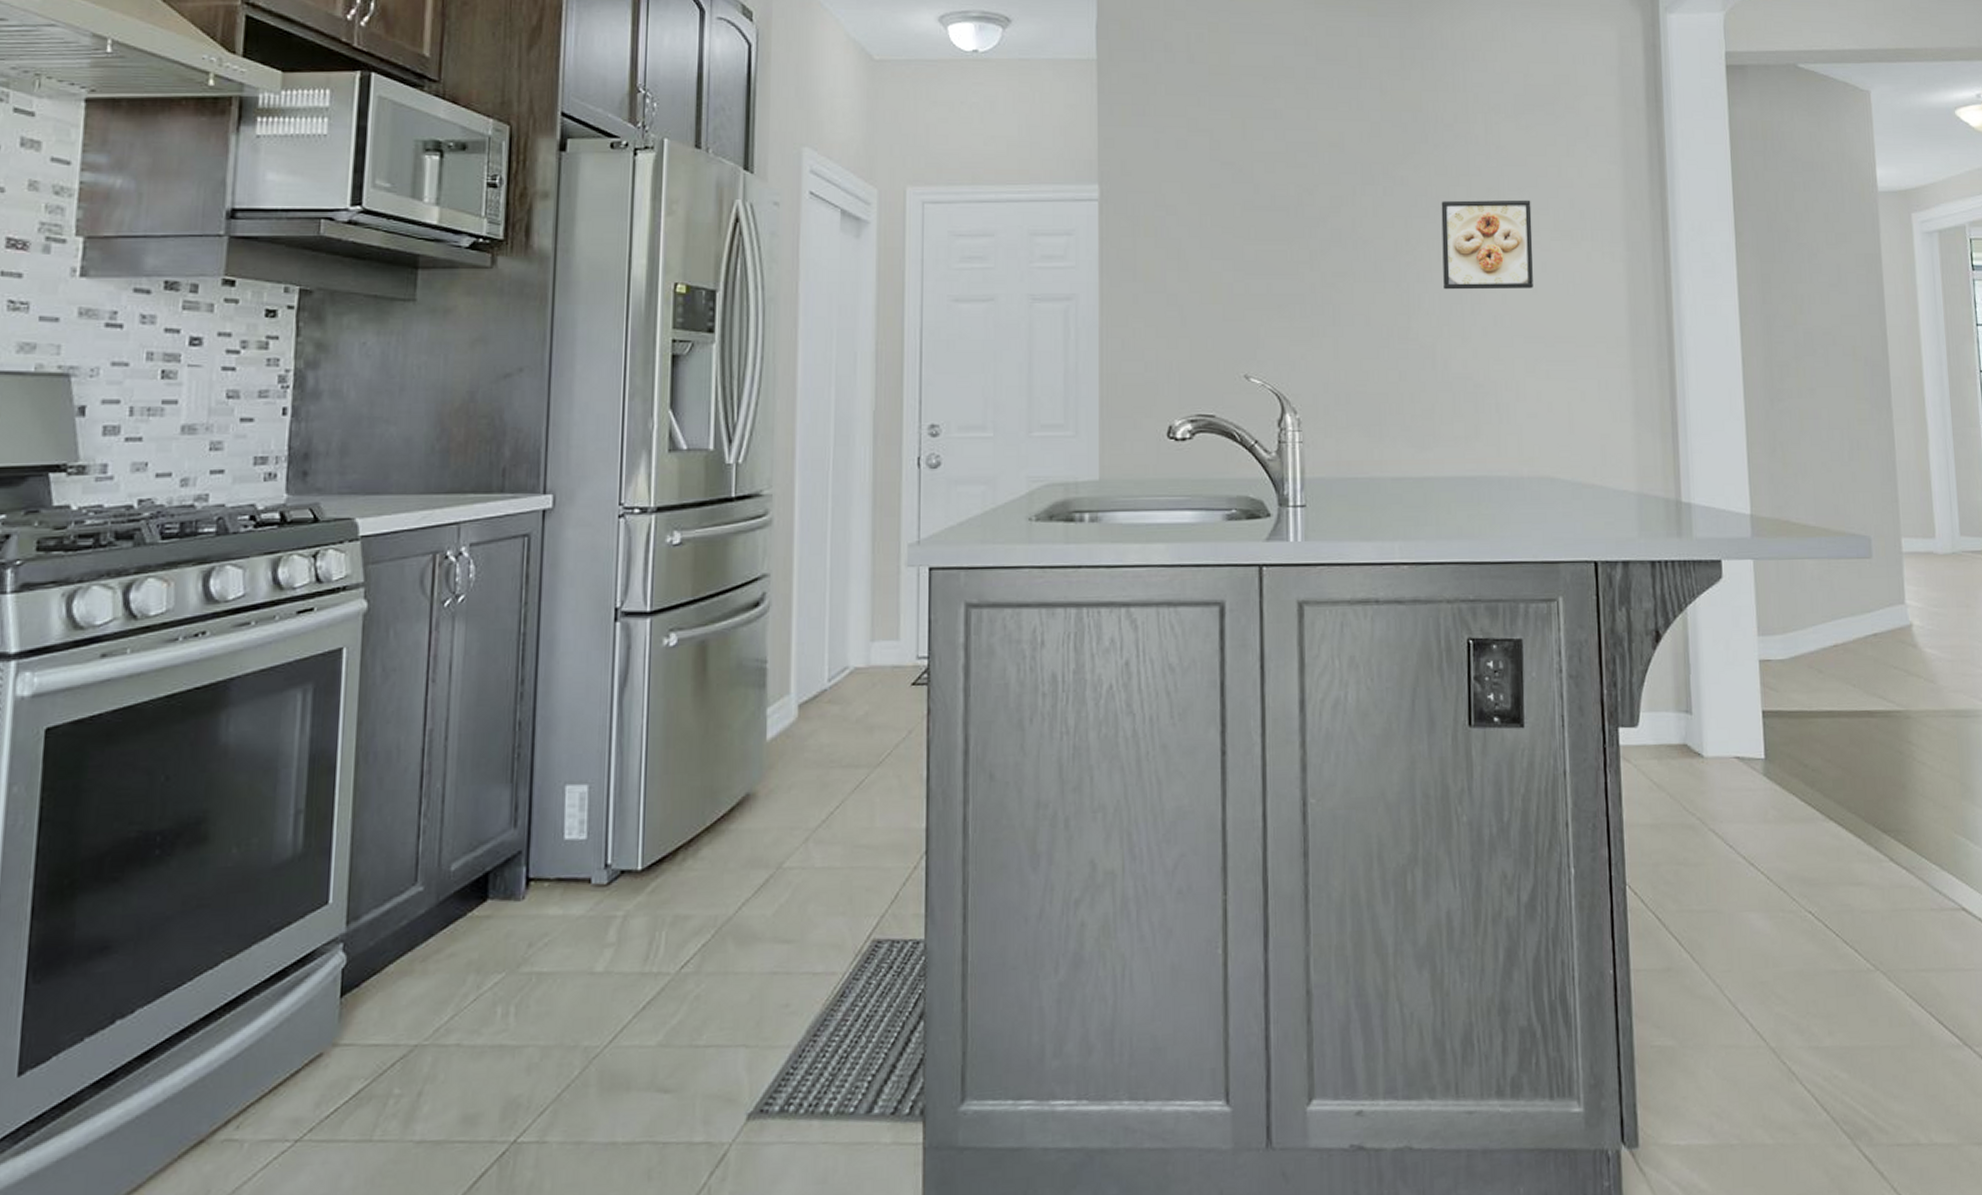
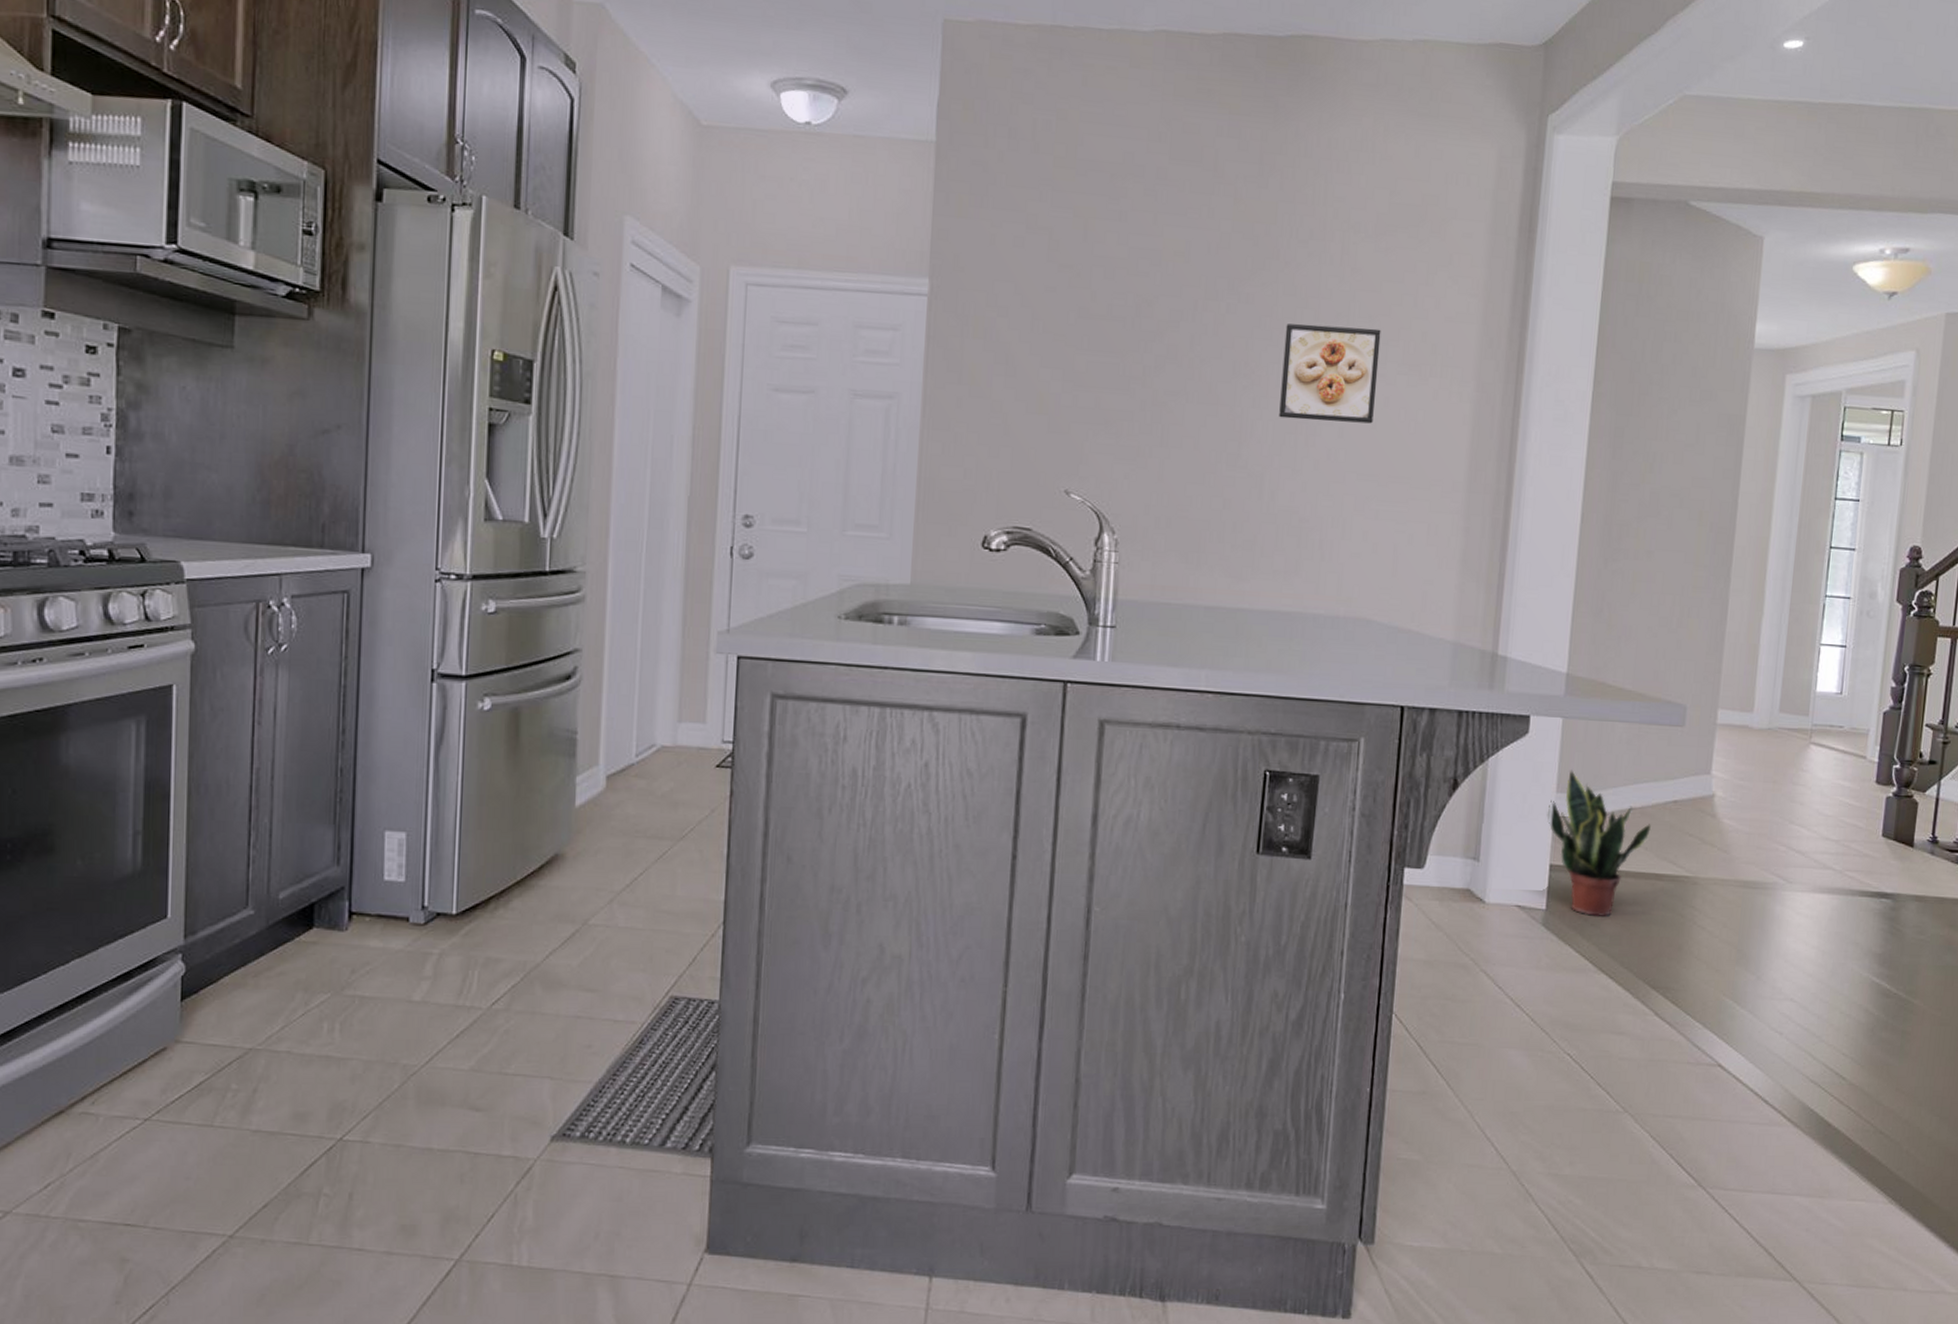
potted plant: none [1752,611,1857,761] -> present [1547,770,1652,916]

